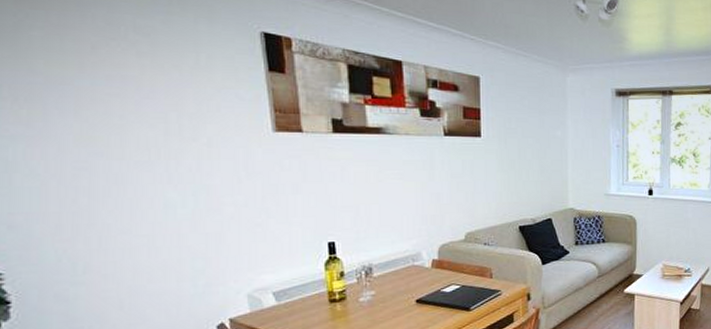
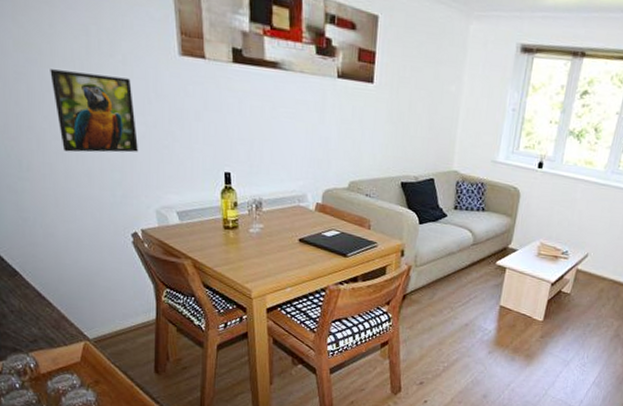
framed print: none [119,160,225,246] -> present [50,69,138,153]

